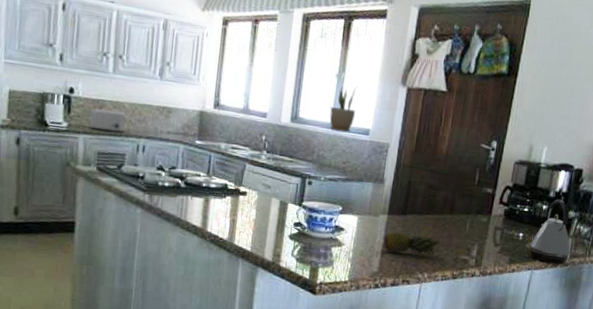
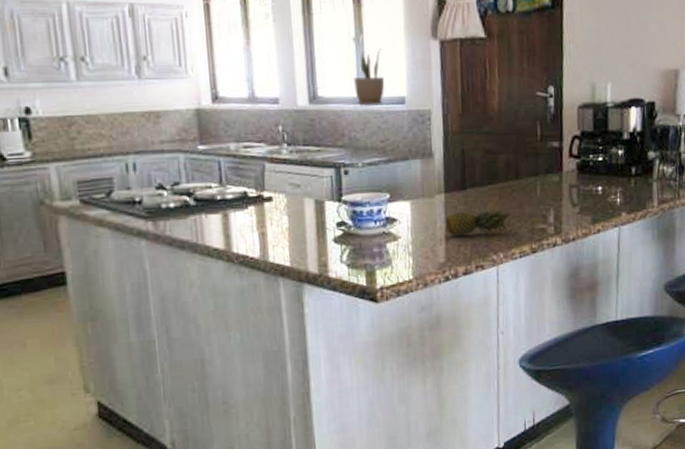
toaster: present [89,109,127,134] -> none [56,127,107,156]
kettle: present [529,199,571,264] -> none [611,140,659,215]

